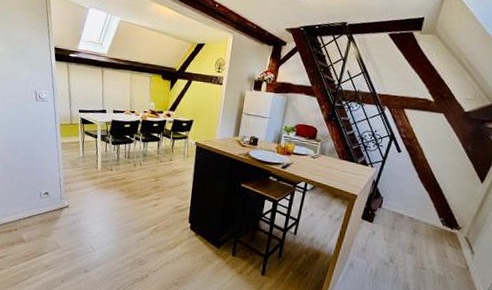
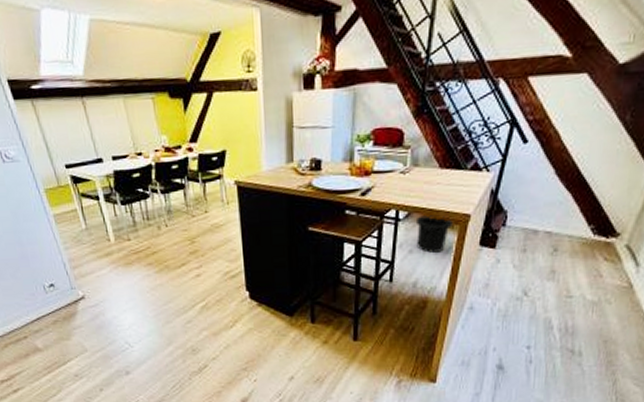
trash can: none [317,190,344,219] -> present [415,215,453,253]

